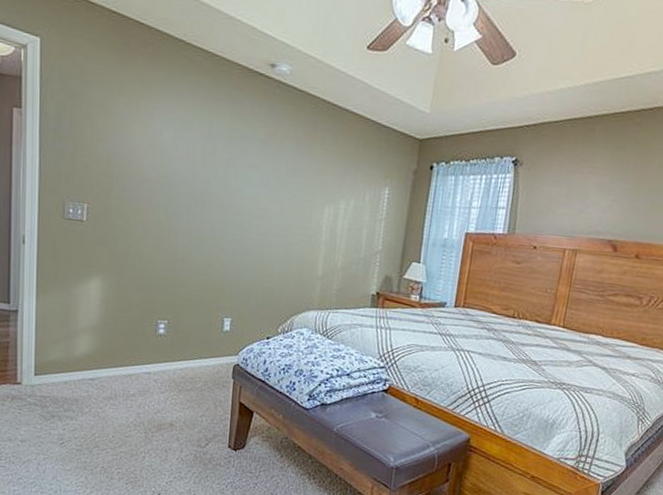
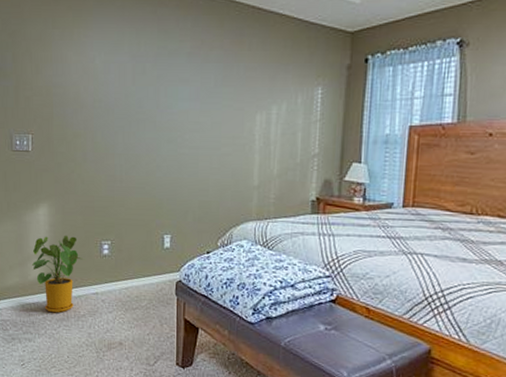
house plant: none [78,311,137,391] -> present [31,235,84,313]

